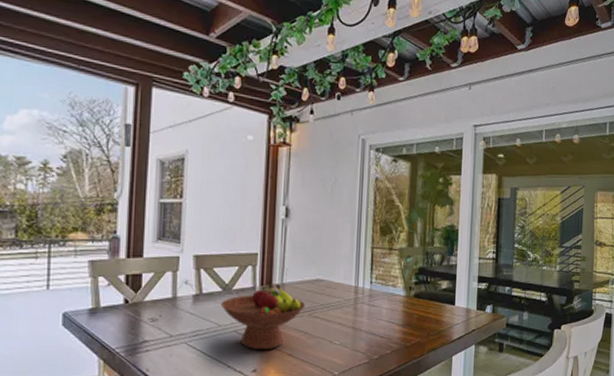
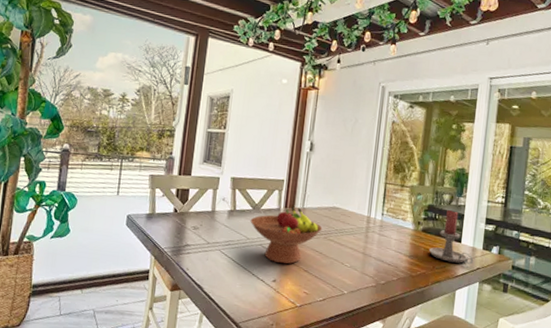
candle holder: none [423,271,469,327] -> present [429,210,474,265]

